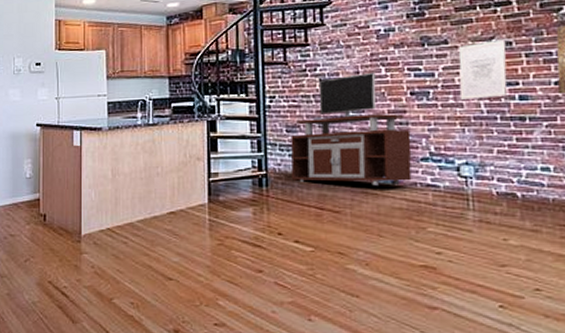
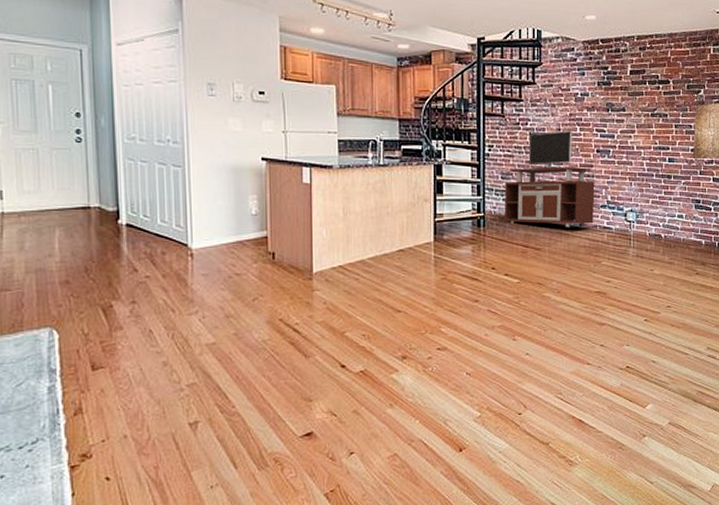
wall art: present [458,39,507,100] -> none [630,111,664,159]

